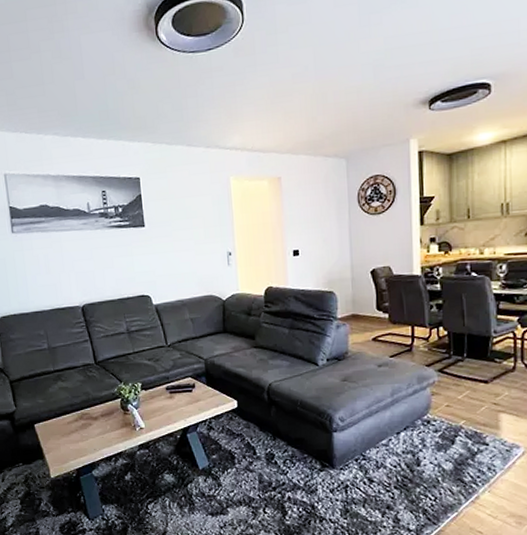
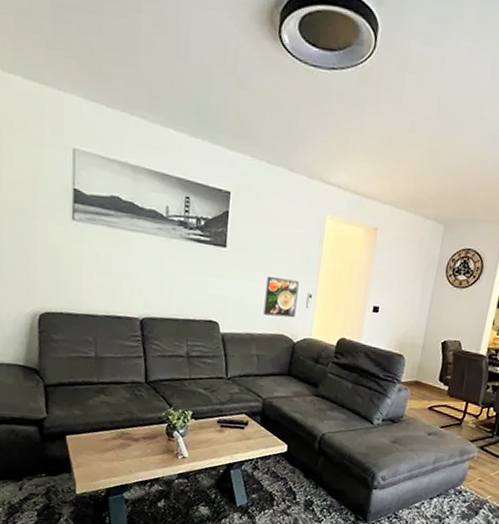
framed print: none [186,242,219,280] -> present [263,277,299,318]

